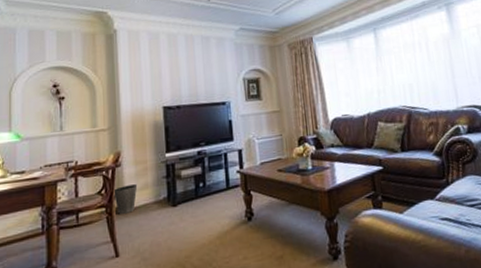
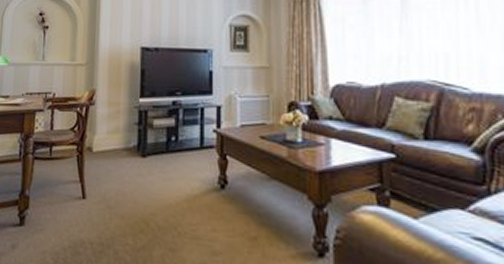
waste basket: present [112,184,138,215] -> none [84,126,109,156]

